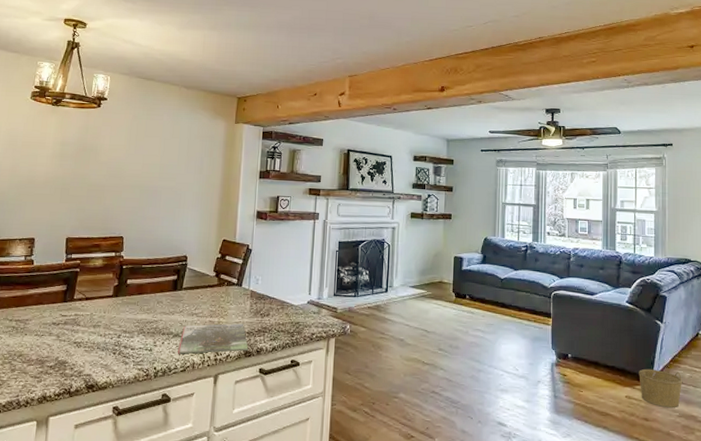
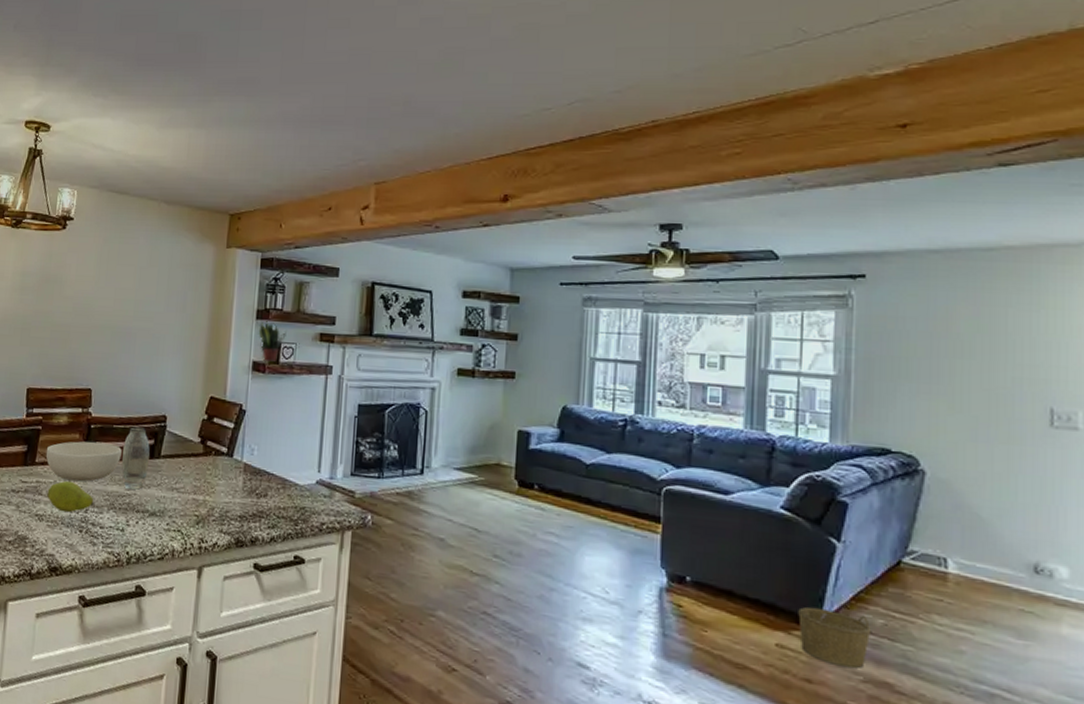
bowl: none [83,279,150,313] -> present [45,441,122,482]
fruit: none [84,312,127,339] -> present [47,480,95,513]
vase: none [149,266,174,316] -> present [121,427,150,490]
magazine: present [178,323,249,354] -> none [155,502,241,541]
potted plant: none [262,180,283,211] -> present [259,321,286,362]

